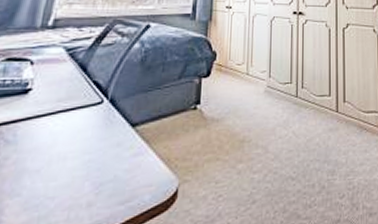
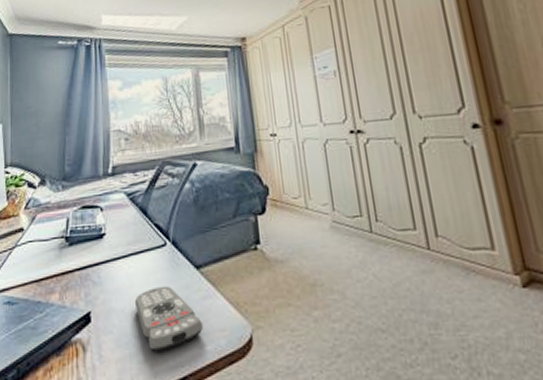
remote control: none [54,143,130,213] -> present [134,285,204,352]

